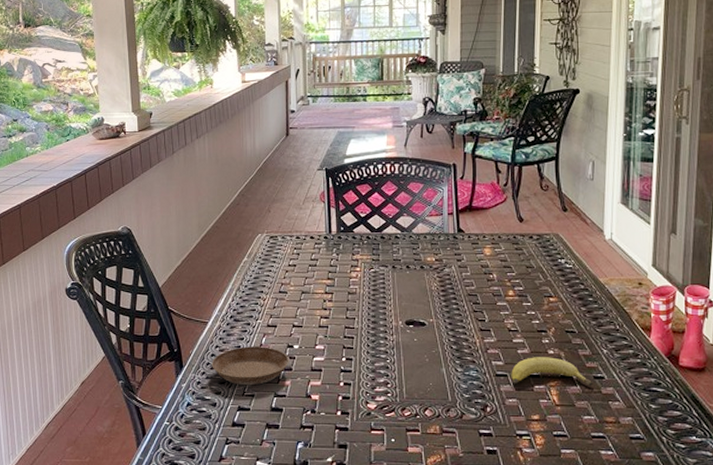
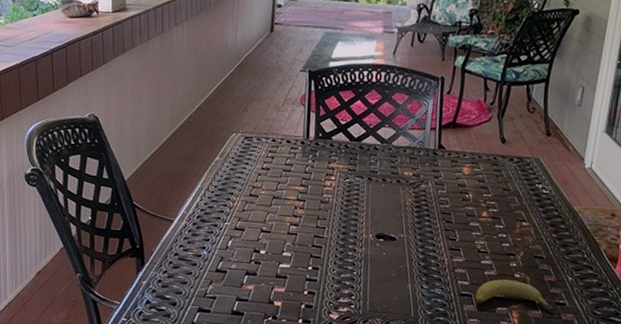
saucer: present [212,346,289,386] -> none [174,248,255,288]

